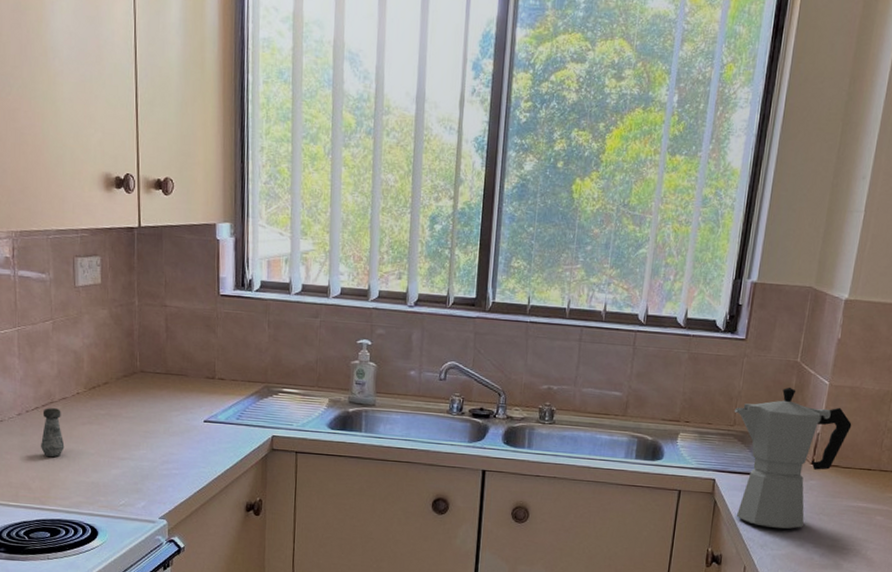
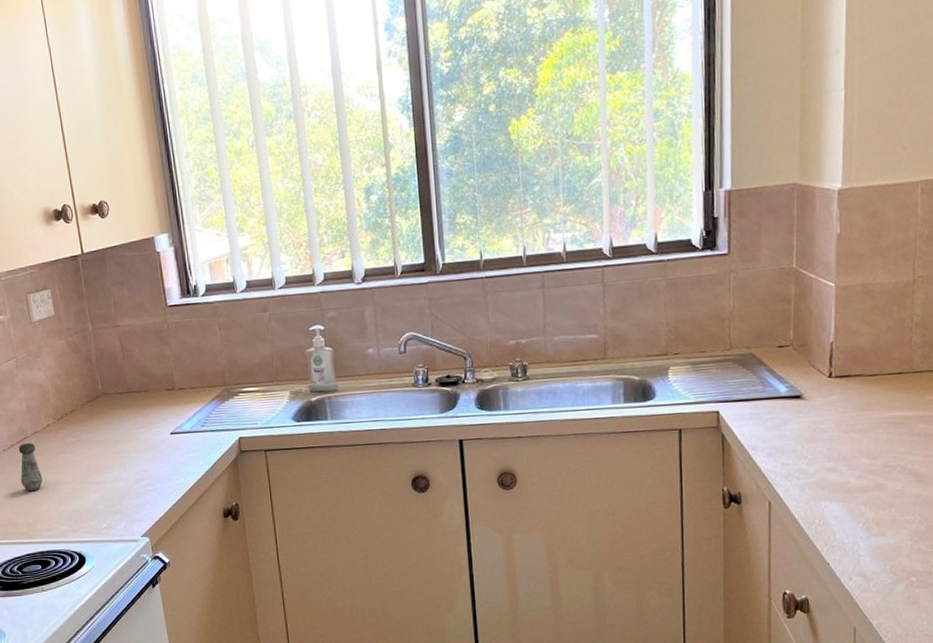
moka pot: present [734,387,852,529] -> none [728,296,870,455]

